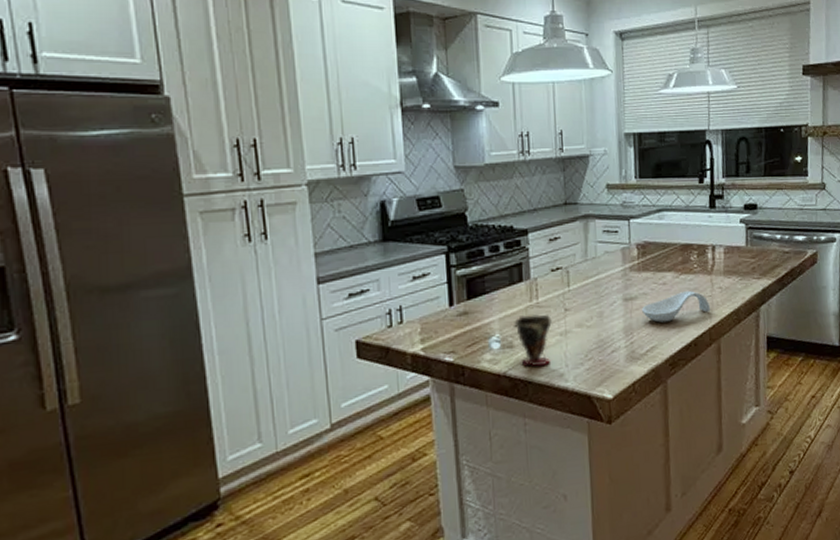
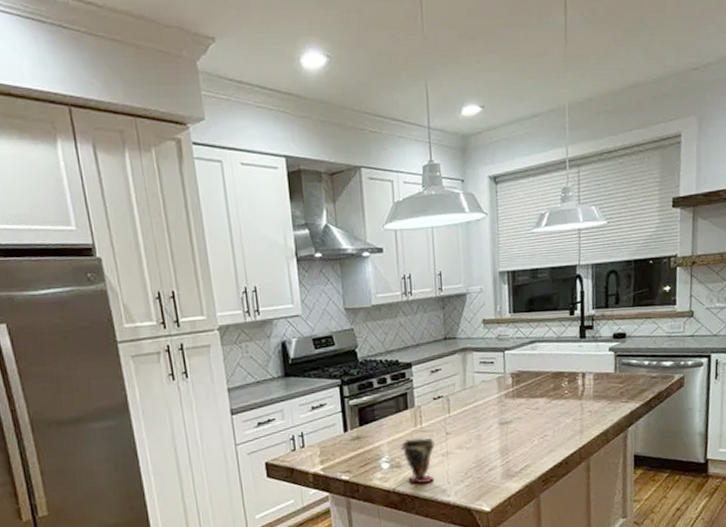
spoon rest: present [641,290,711,323] -> none [515,414,581,444]

